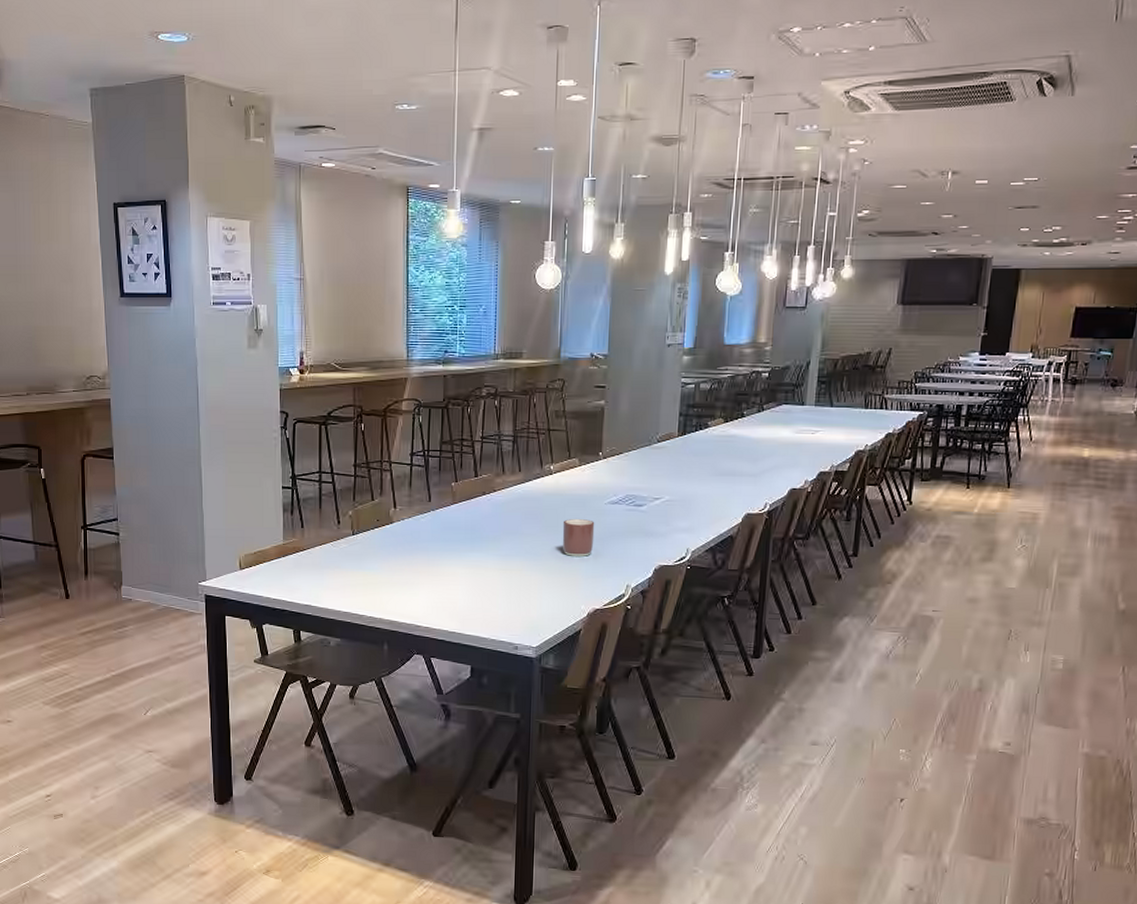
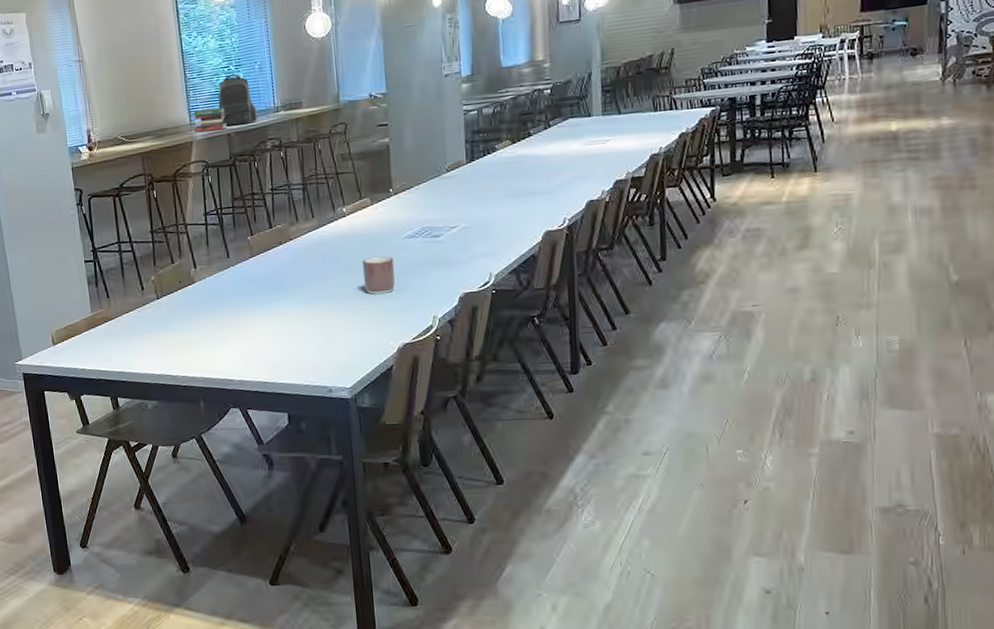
books: none [411,346,444,370] -> present [194,107,227,133]
backpack: none [438,314,476,368] -> present [218,73,258,127]

